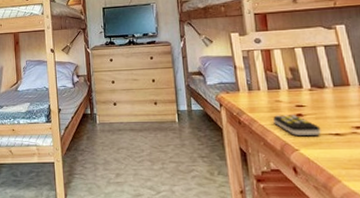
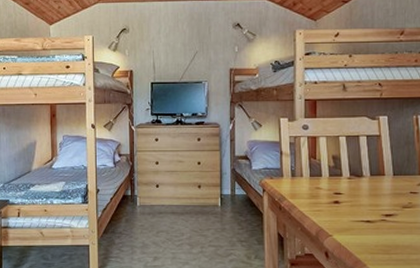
remote control: present [273,115,321,135] -> none [312,202,354,222]

